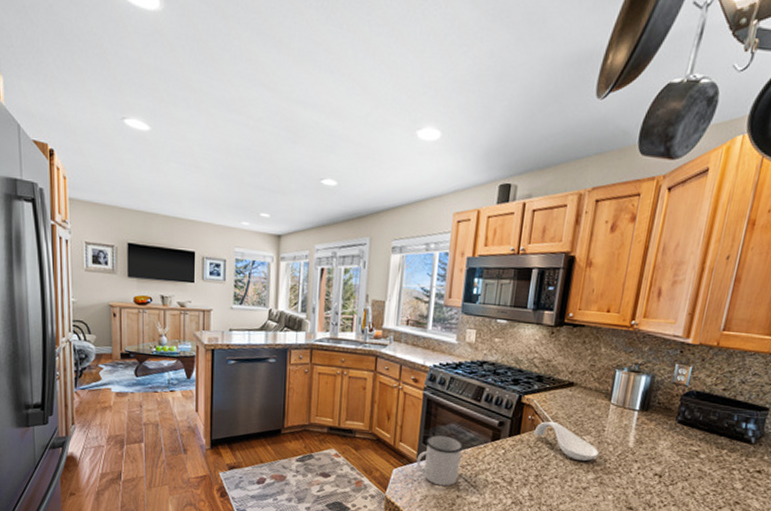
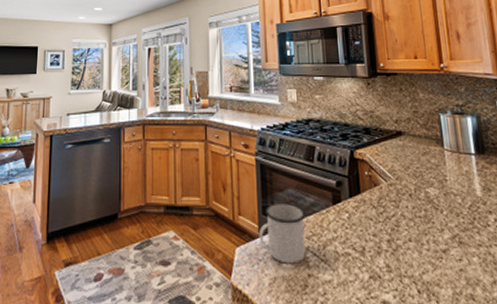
spoon rest: present [533,421,599,462] -> none [374,176,449,218]

